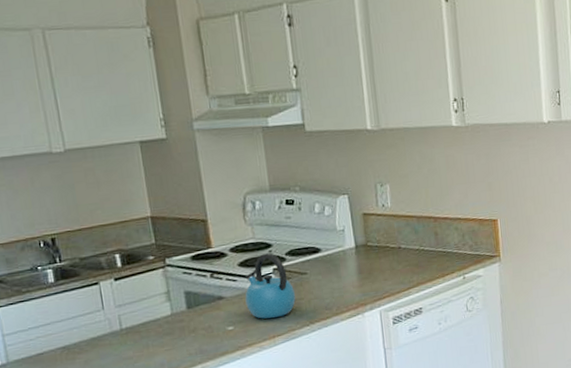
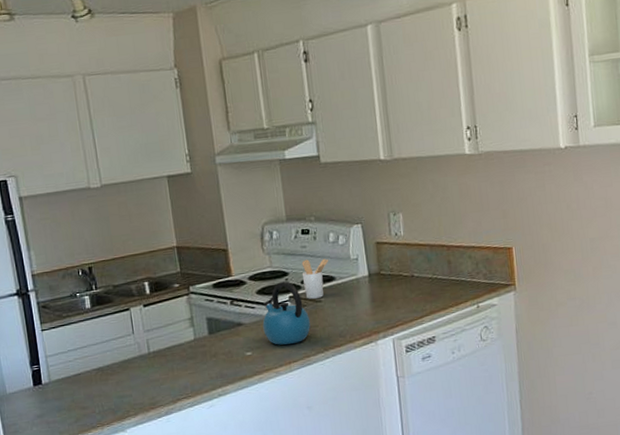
utensil holder: none [286,230,315,272] -> present [301,258,329,299]

